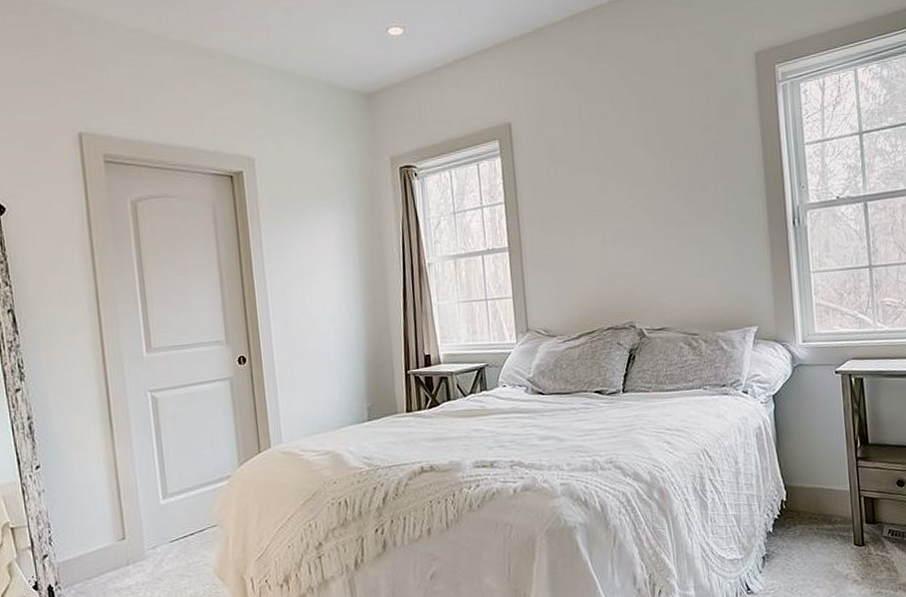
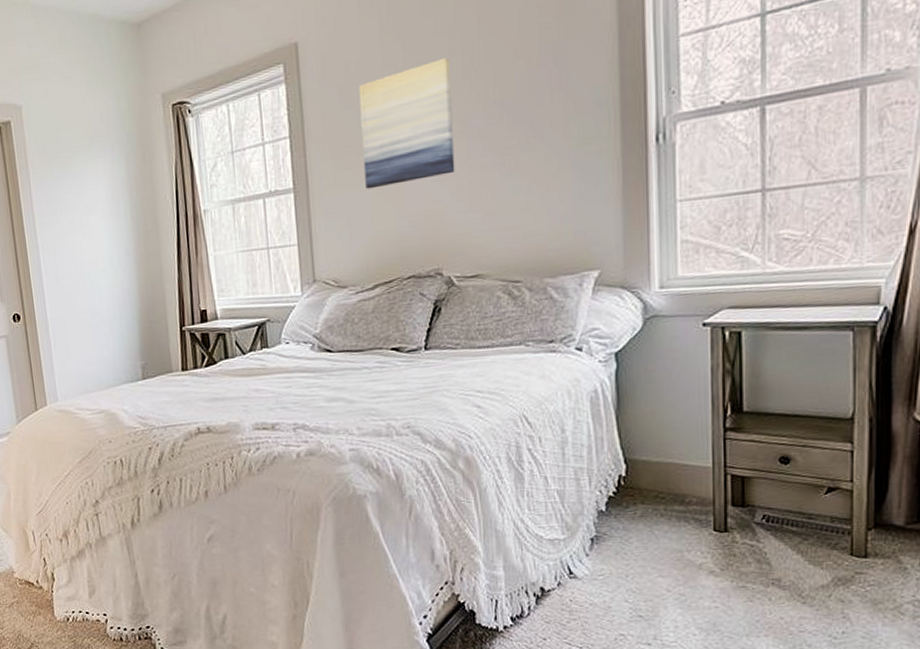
wall art: none [563,146,643,252] -> present [359,58,455,190]

